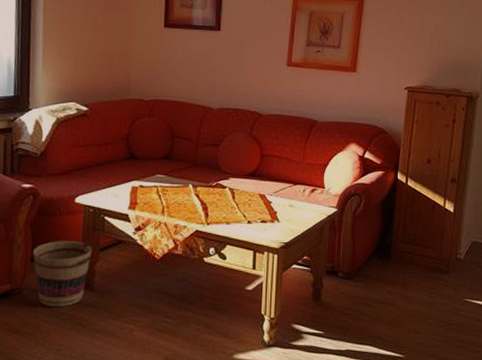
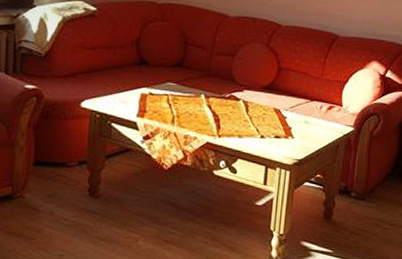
basket: present [33,241,92,307] -> none [36,145,98,213]

